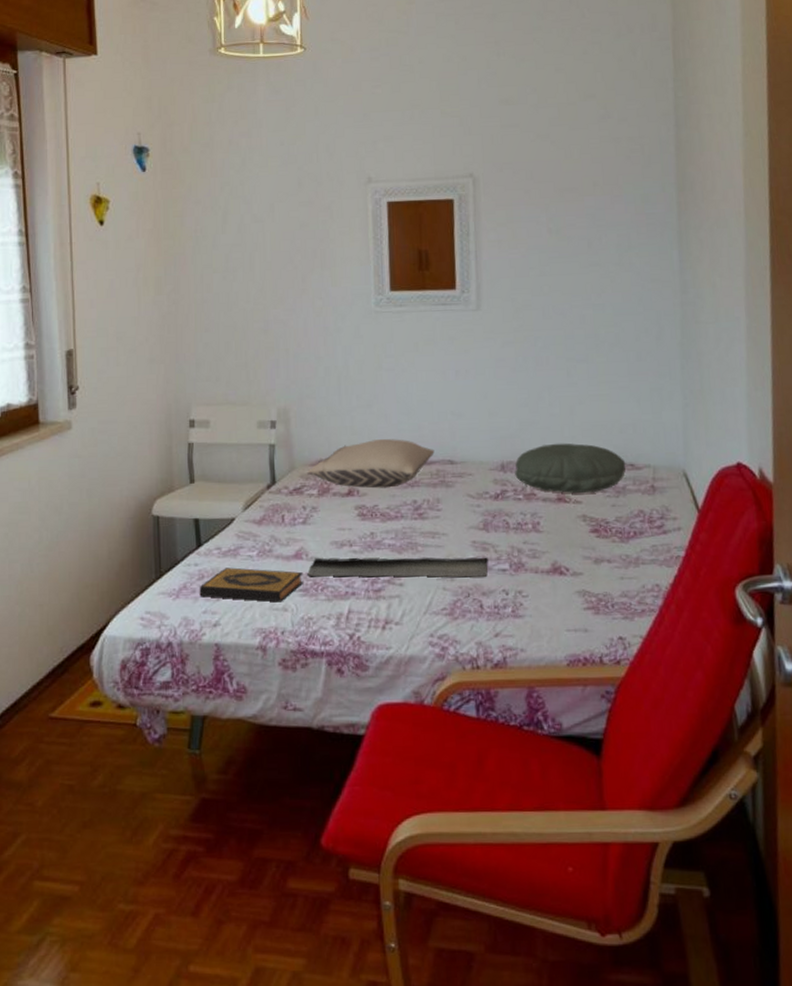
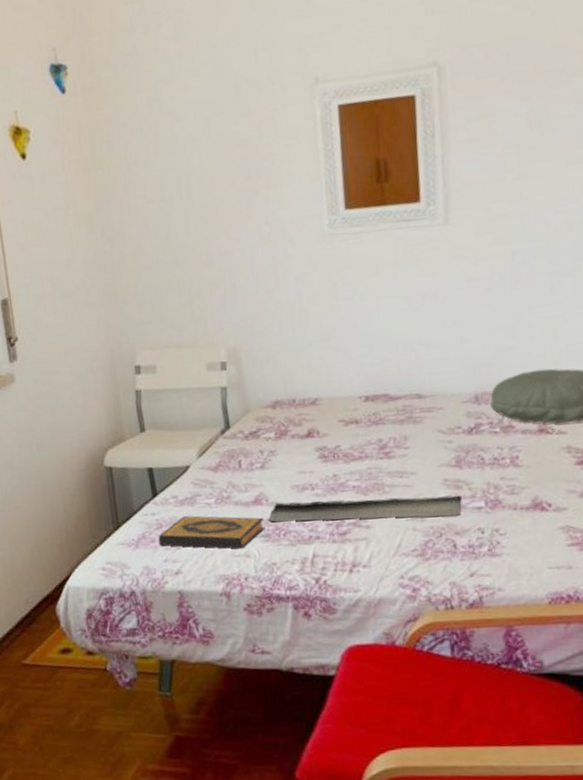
pillow: present [306,439,435,489] -> none [262,374,400,429]

